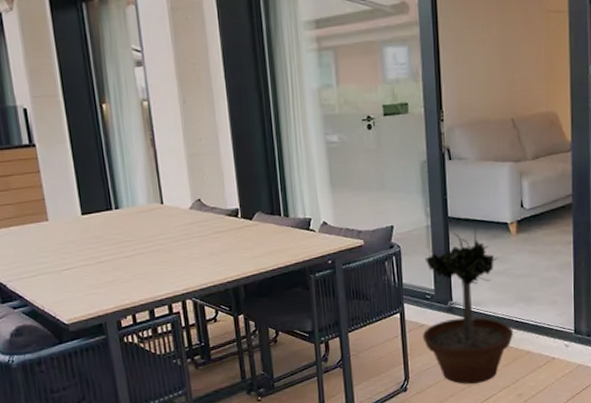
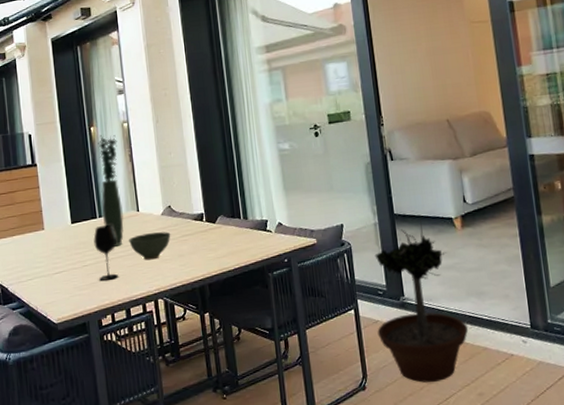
wine glass: none [108,217,139,279] -> present [93,224,118,281]
vase: none [111,113,145,242] -> present [98,134,124,246]
bowl: none [151,227,201,258] -> present [129,232,171,260]

